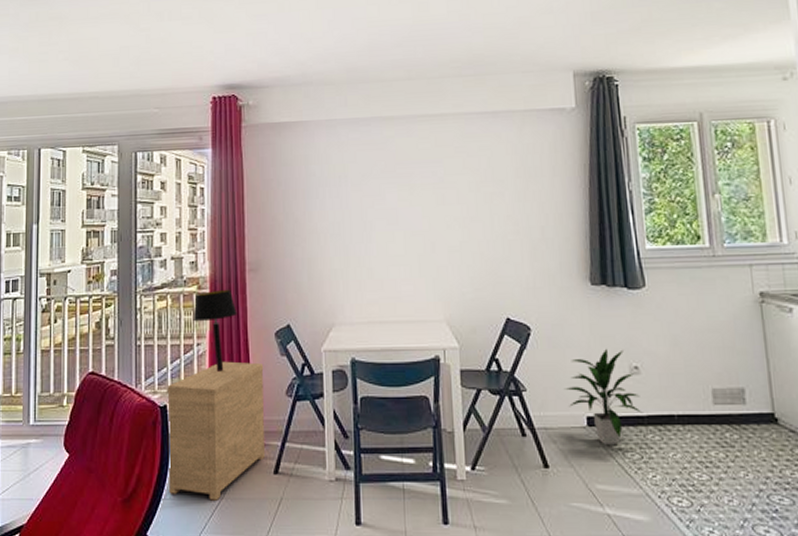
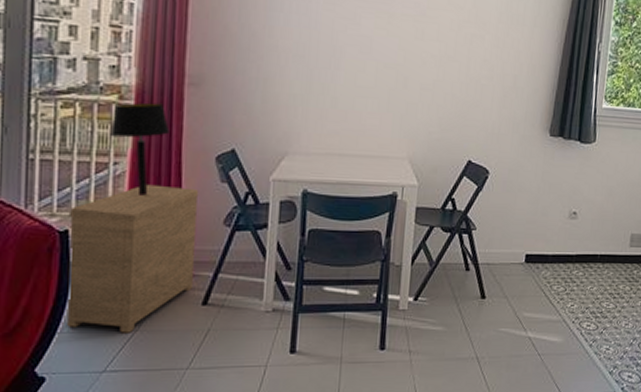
indoor plant: present [563,348,643,444] -> none [509,194,574,279]

